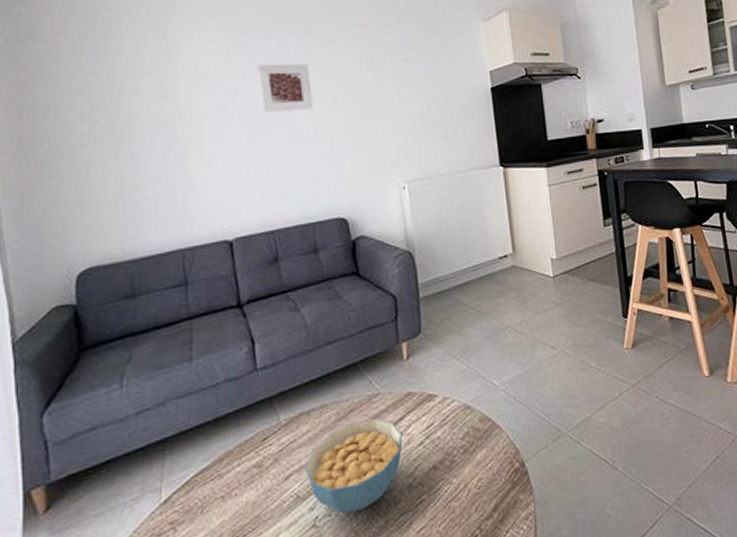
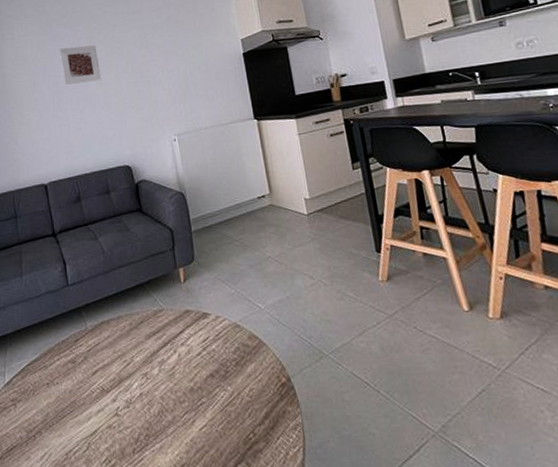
cereal bowl: present [305,418,403,514] -> none [107,330,184,407]

